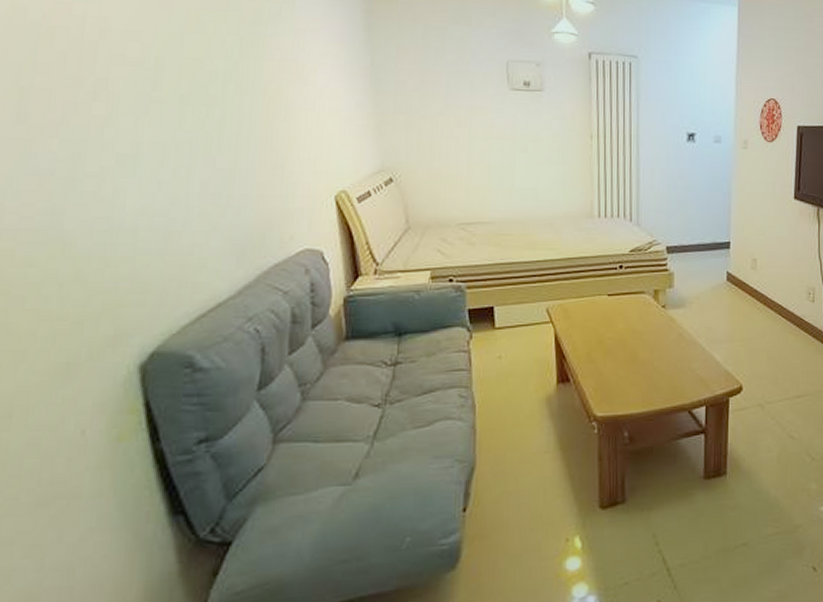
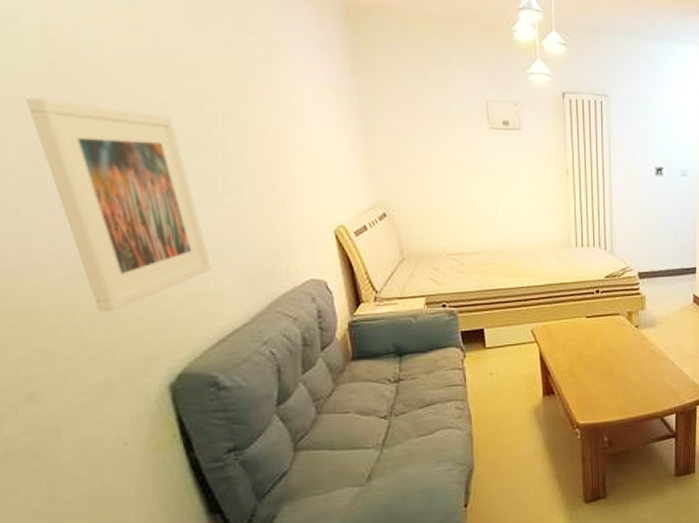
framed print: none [15,50,198,283] -> present [26,97,211,313]

